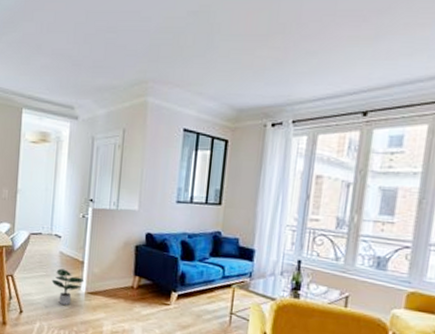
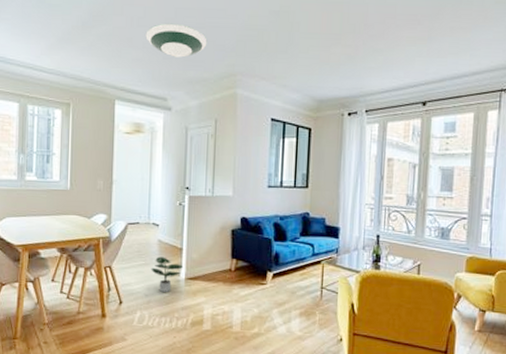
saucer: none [55,28,119,64] -> present [145,23,207,58]

